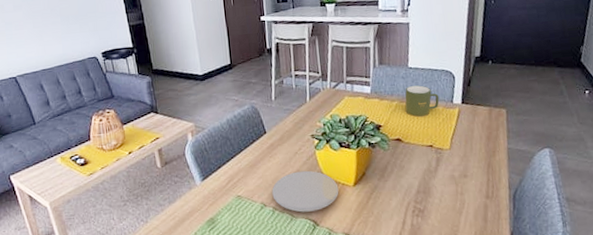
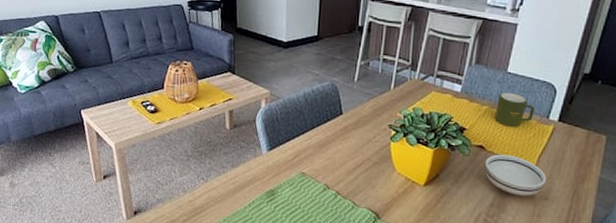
plate: present [272,170,339,213] -> none [337,159,408,204]
bowl: none [404,142,462,179] -> present [484,154,546,197]

